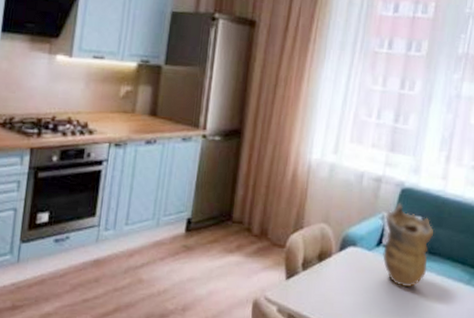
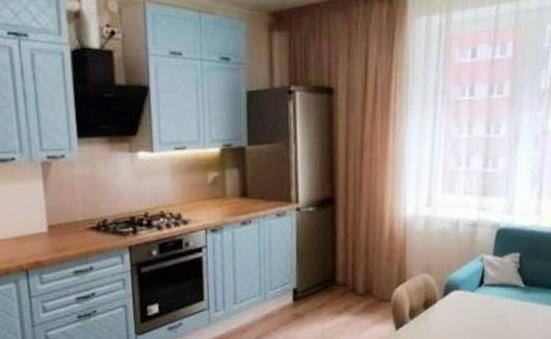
vase: present [382,203,433,288] -> none [483,243,532,321]

